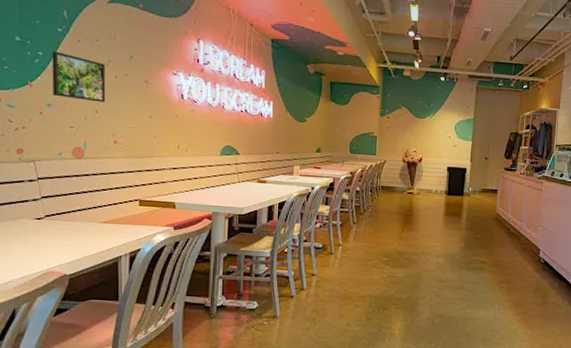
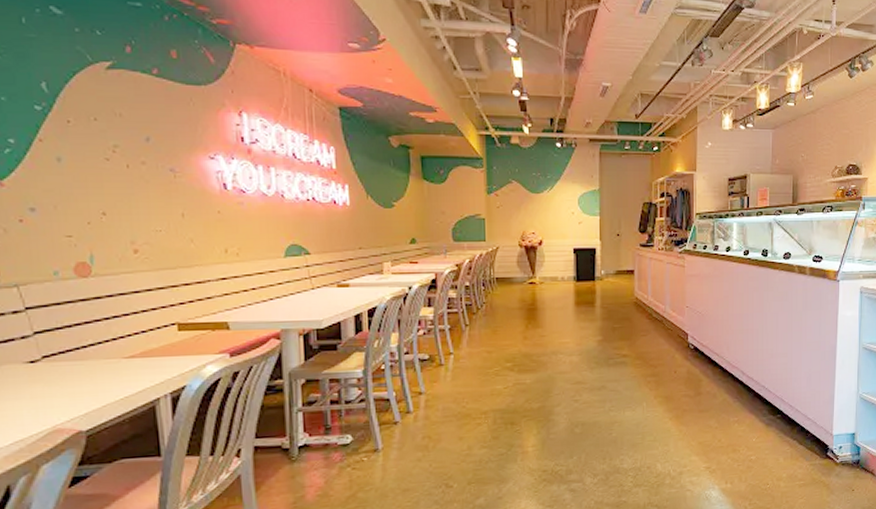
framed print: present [52,51,106,103] -> none [29,136,116,201]

